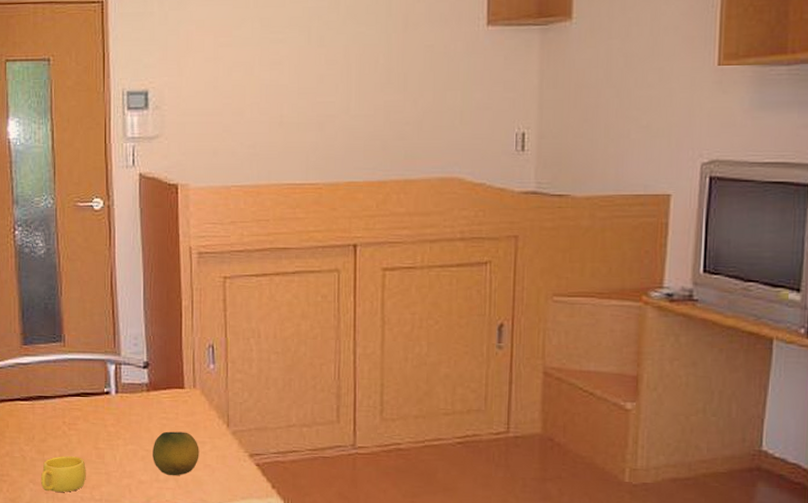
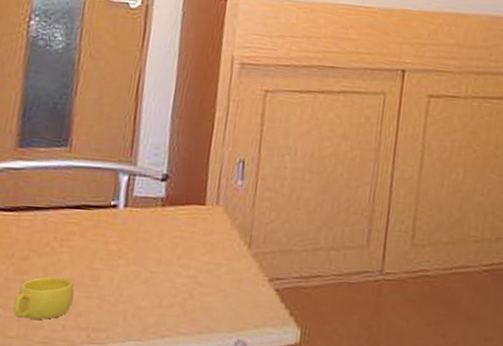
fruit: present [153,431,199,476] -> none [157,251,214,302]

